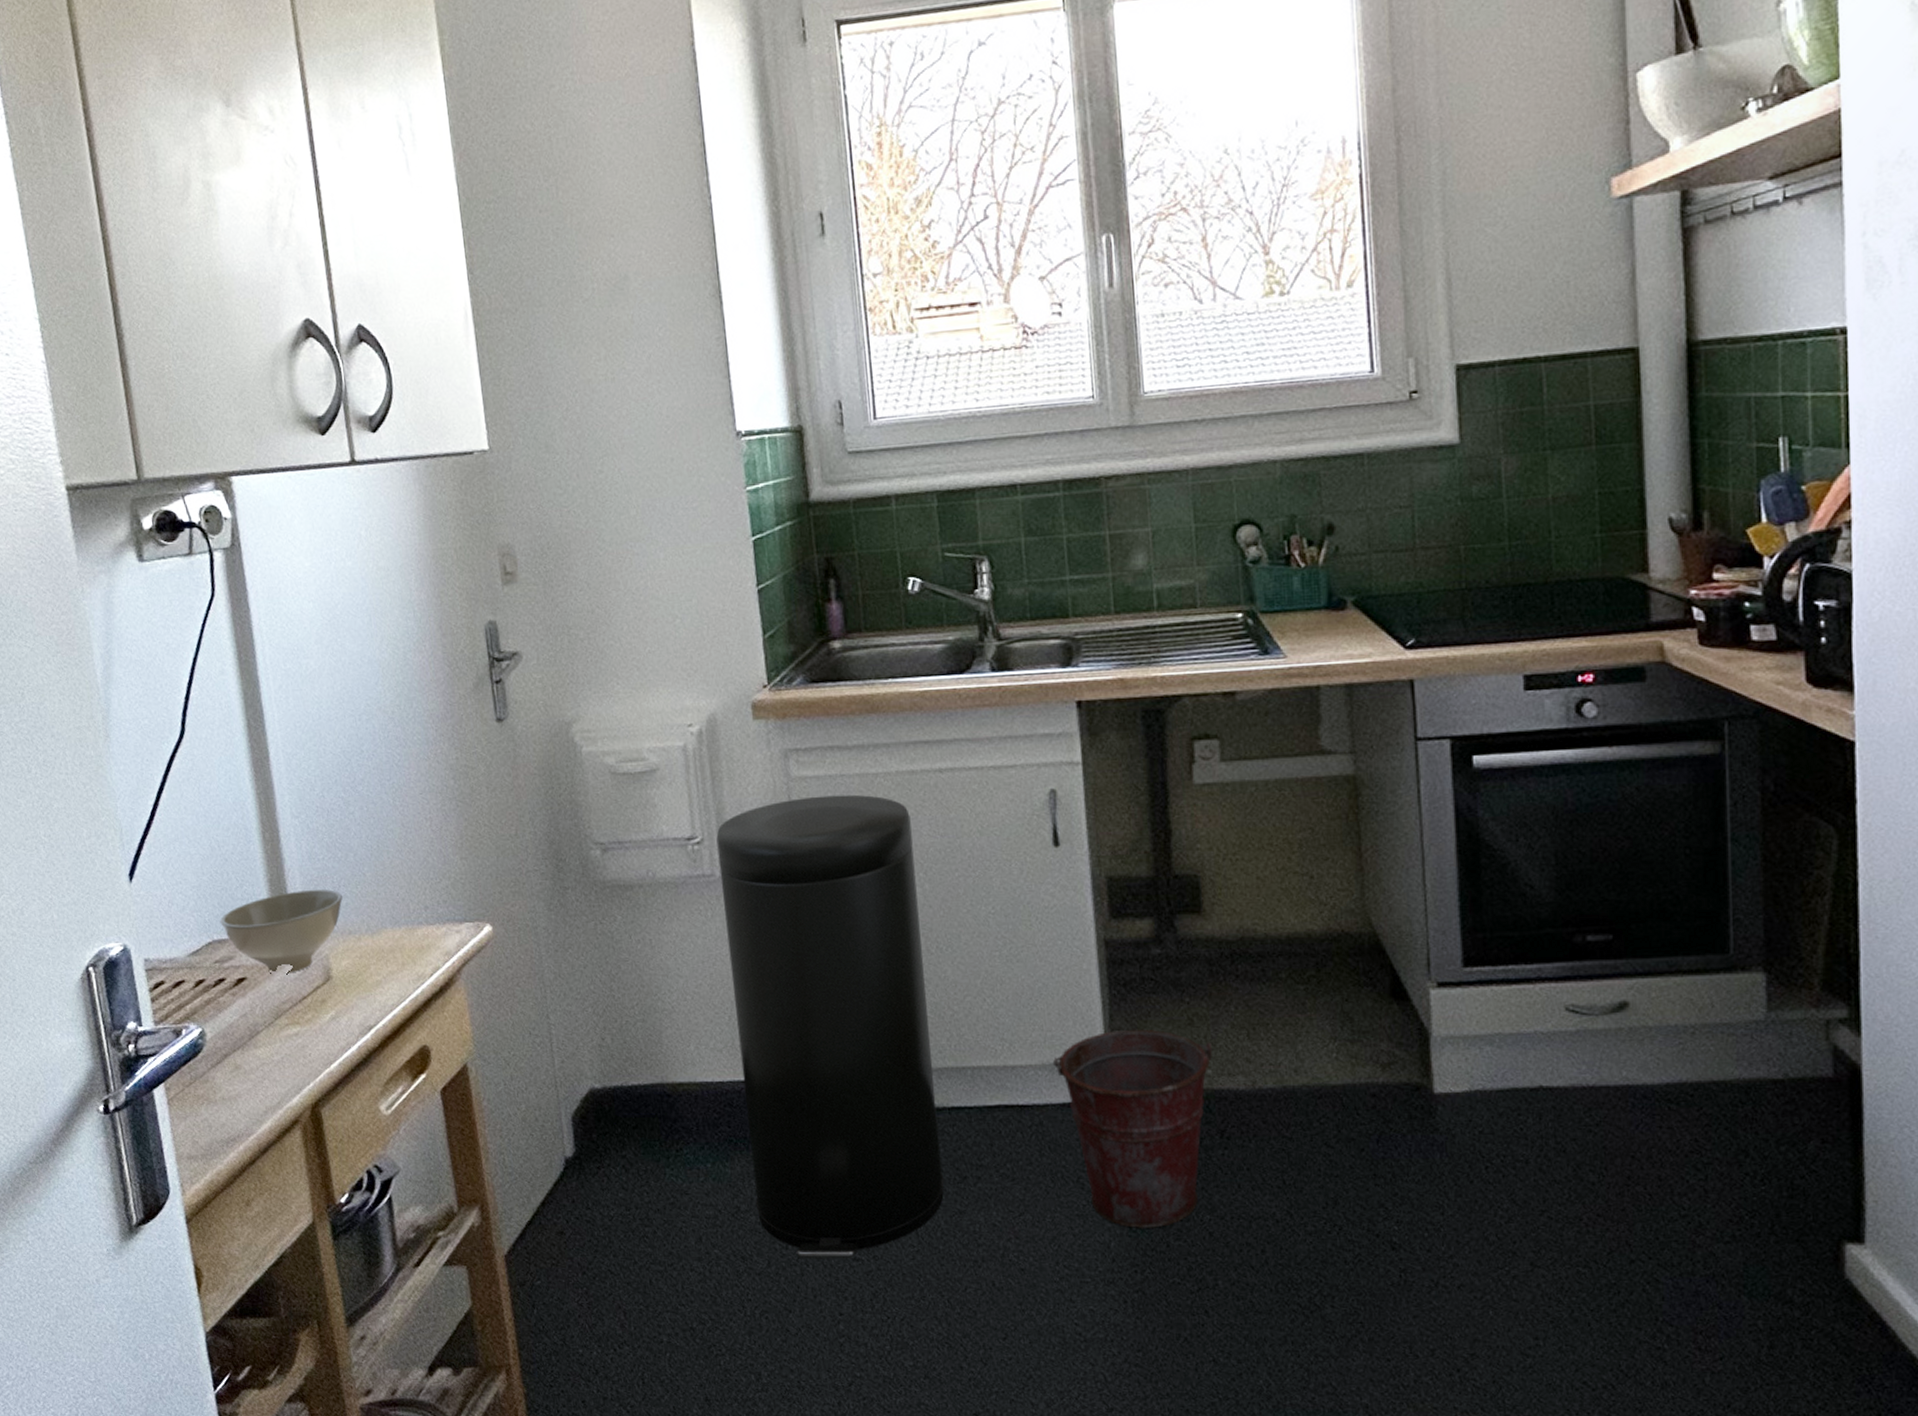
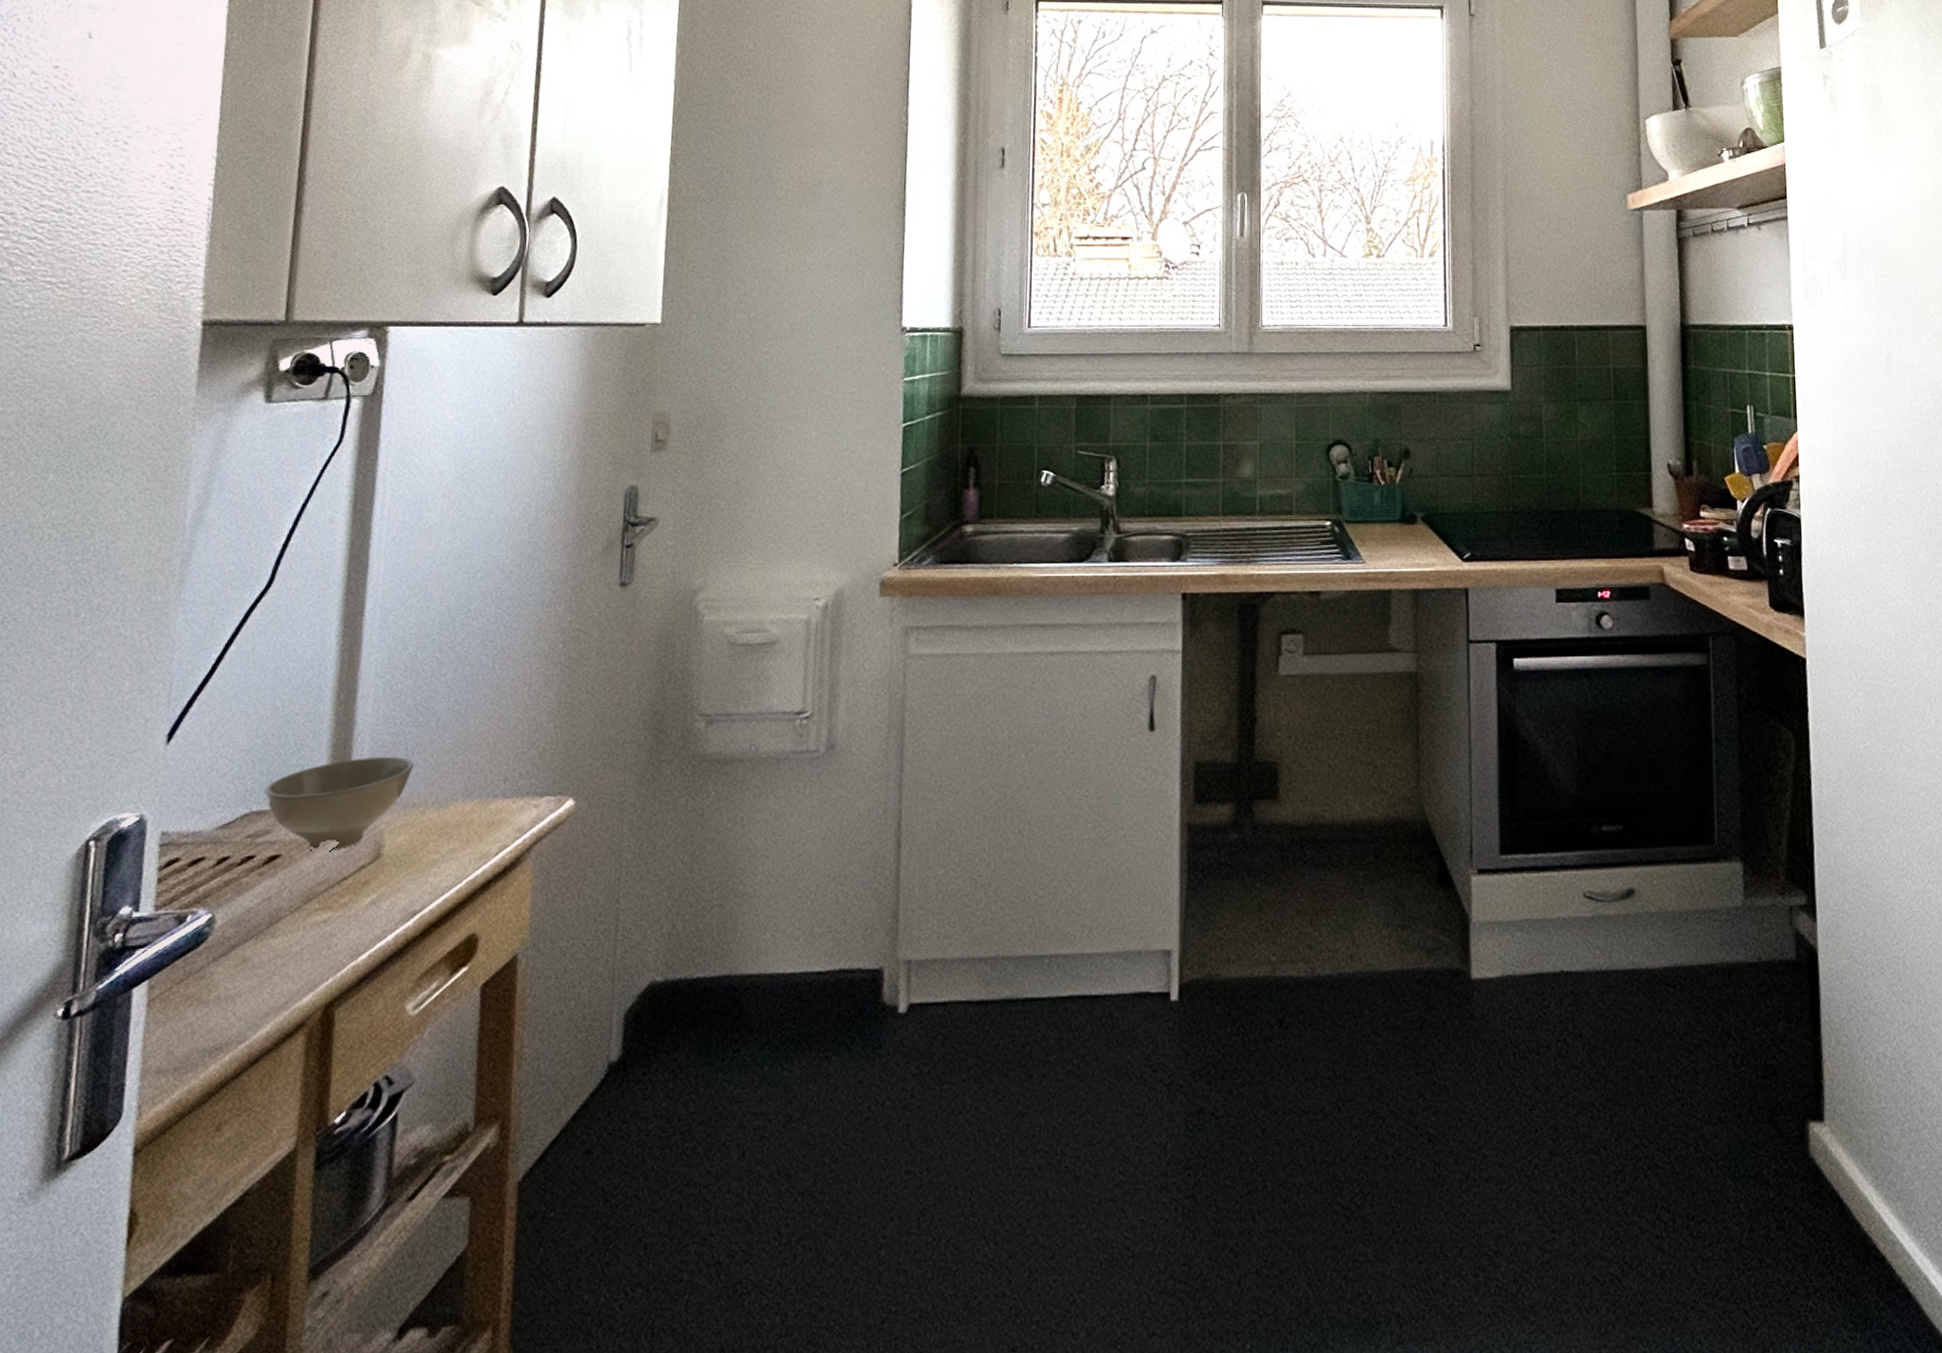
pedal bin: present [716,794,945,1259] -> none [810,674,1018,1174]
bucket: present [1052,1029,1213,1228] -> none [1128,915,1279,1127]

